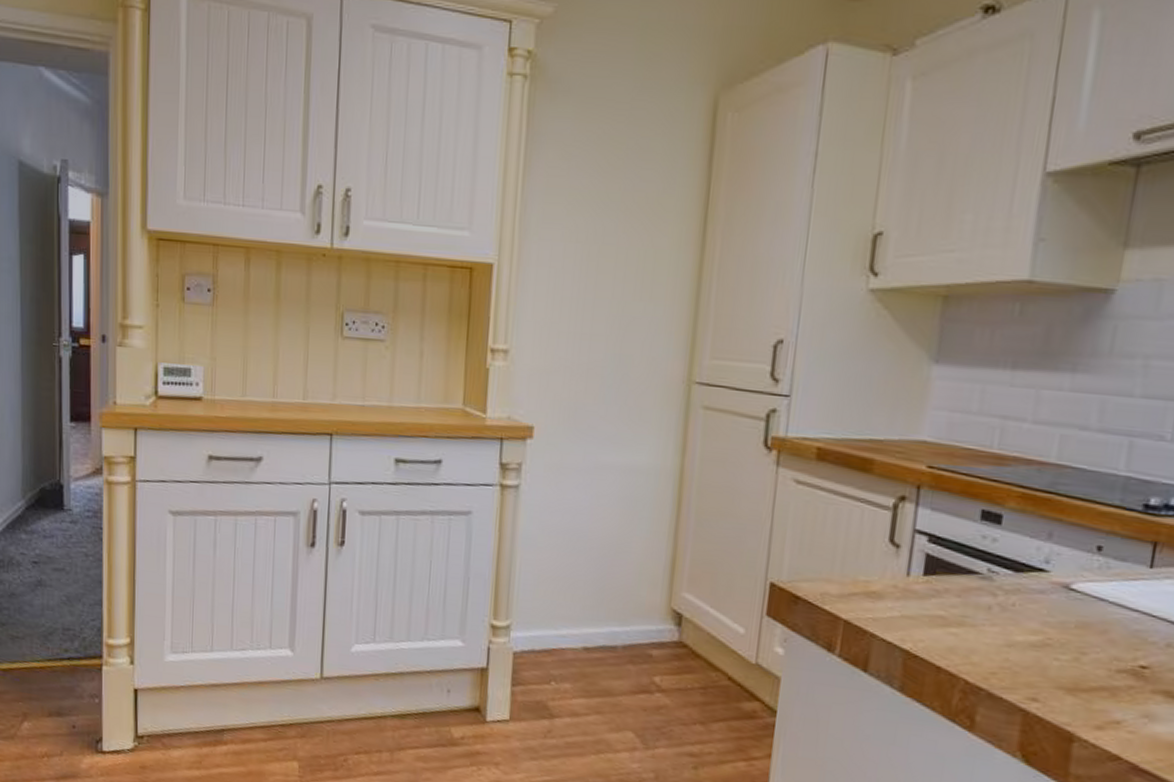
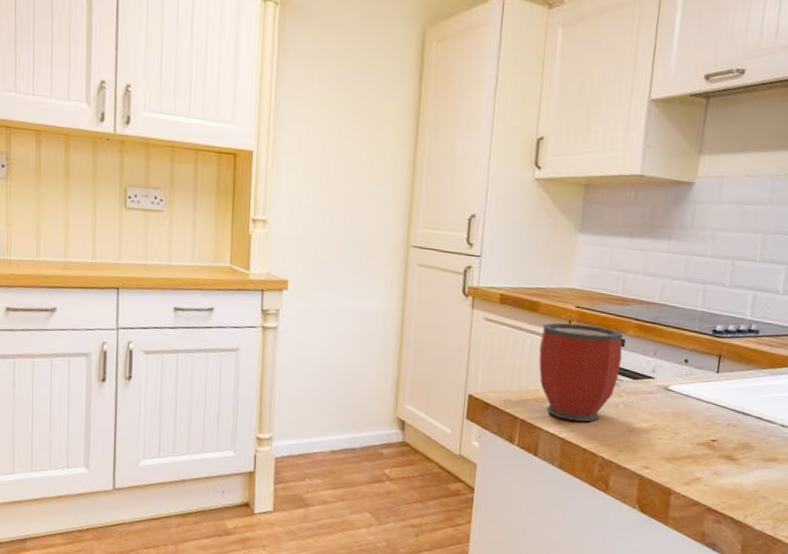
mug: none [871,488,999,629] -> present [539,322,623,422]

